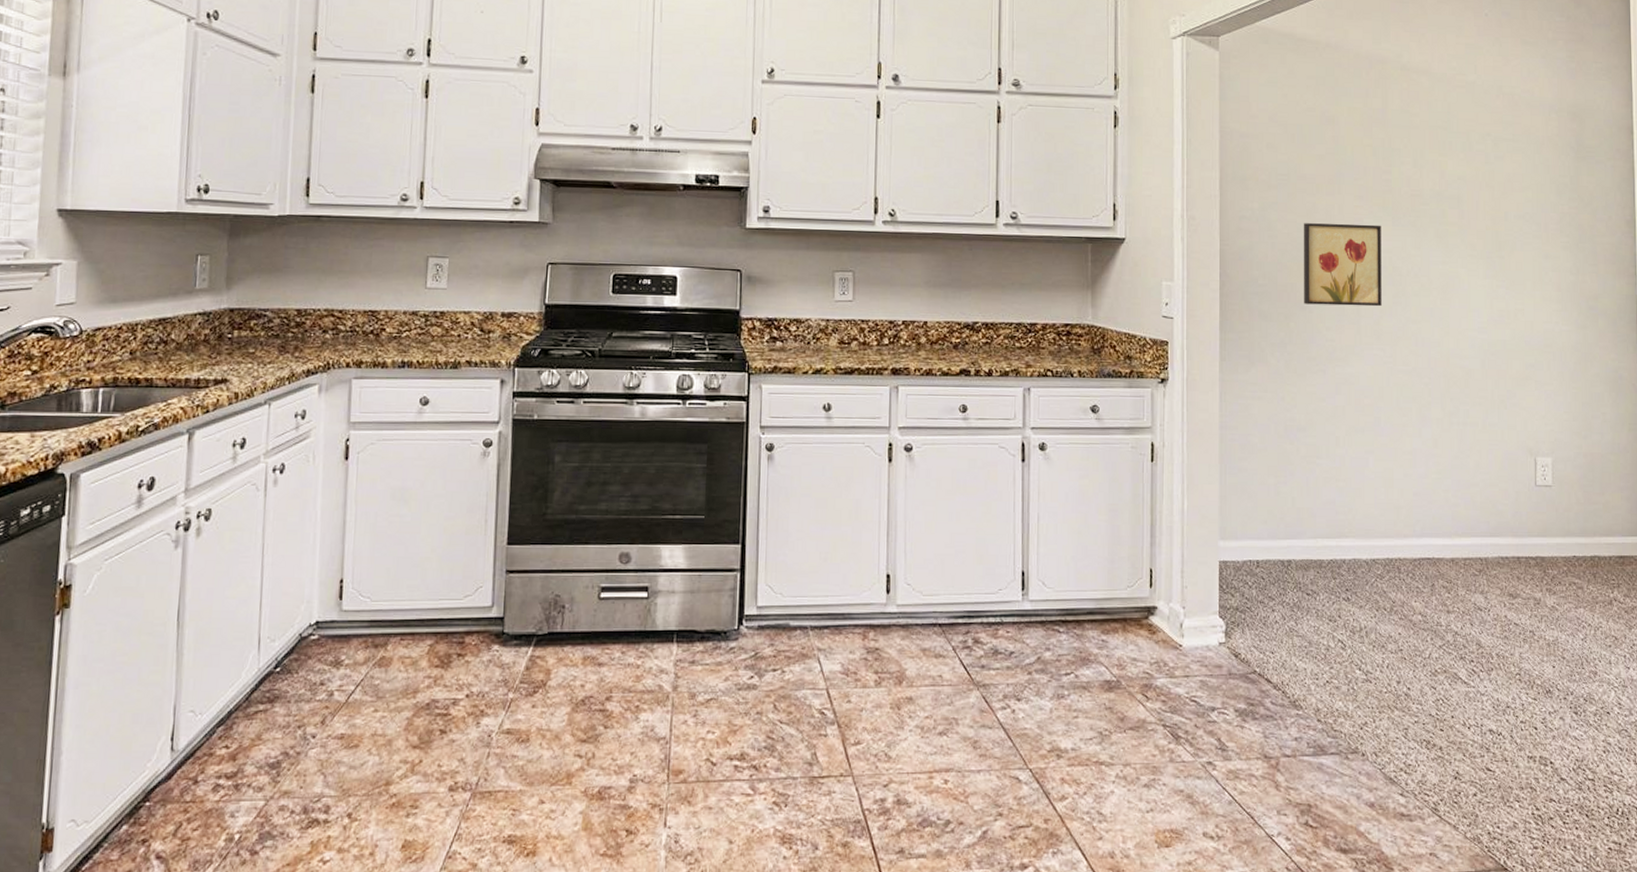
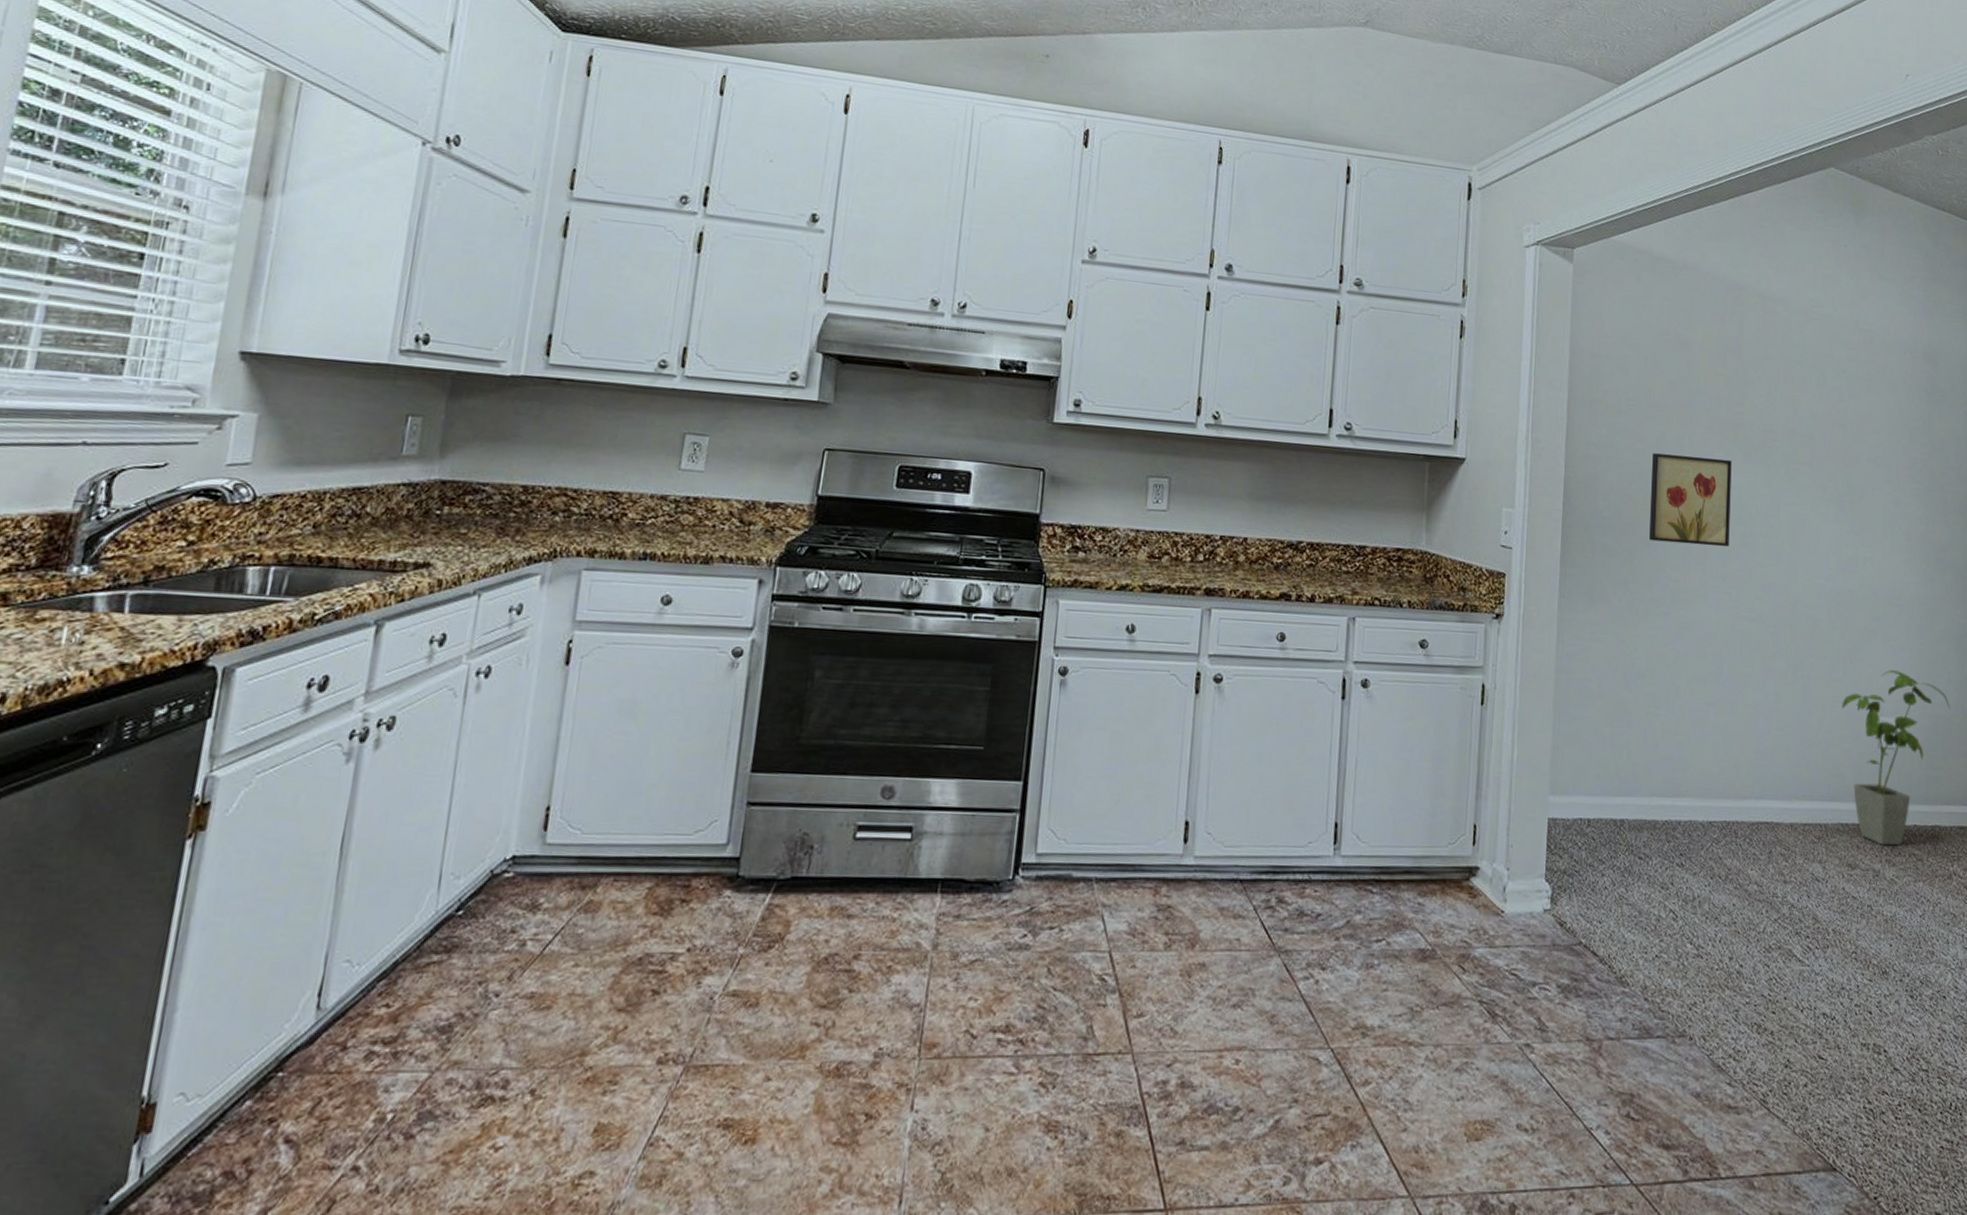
house plant: none [1498,413,1606,576] -> present [1842,670,1950,846]

